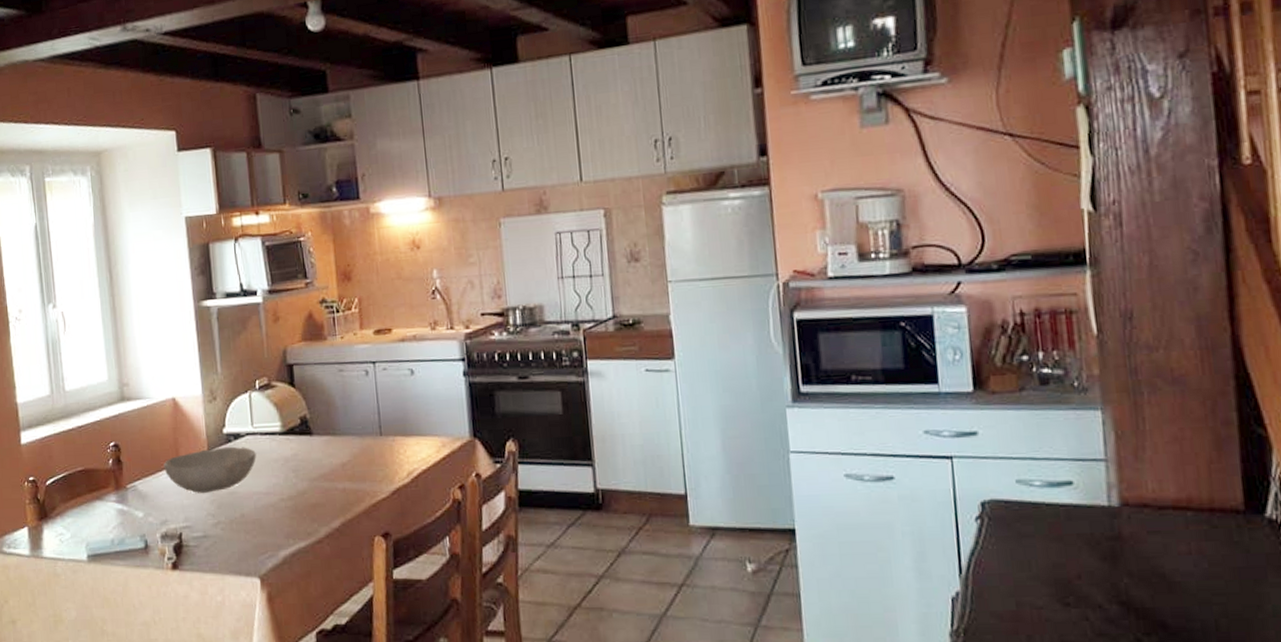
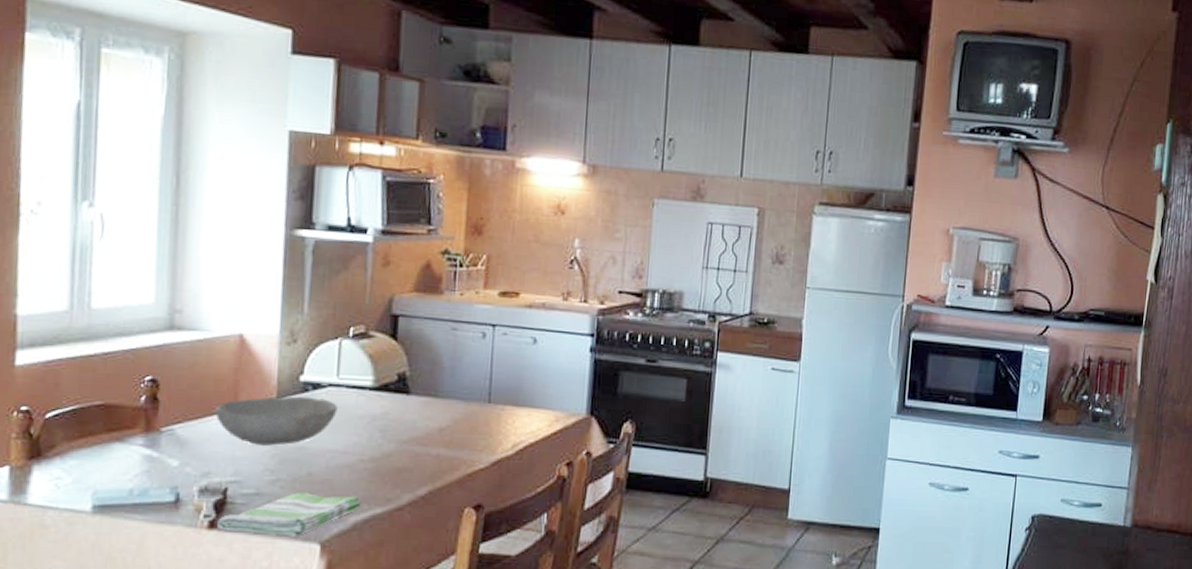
dish towel: none [178,532,288,573] -> present [217,492,361,537]

